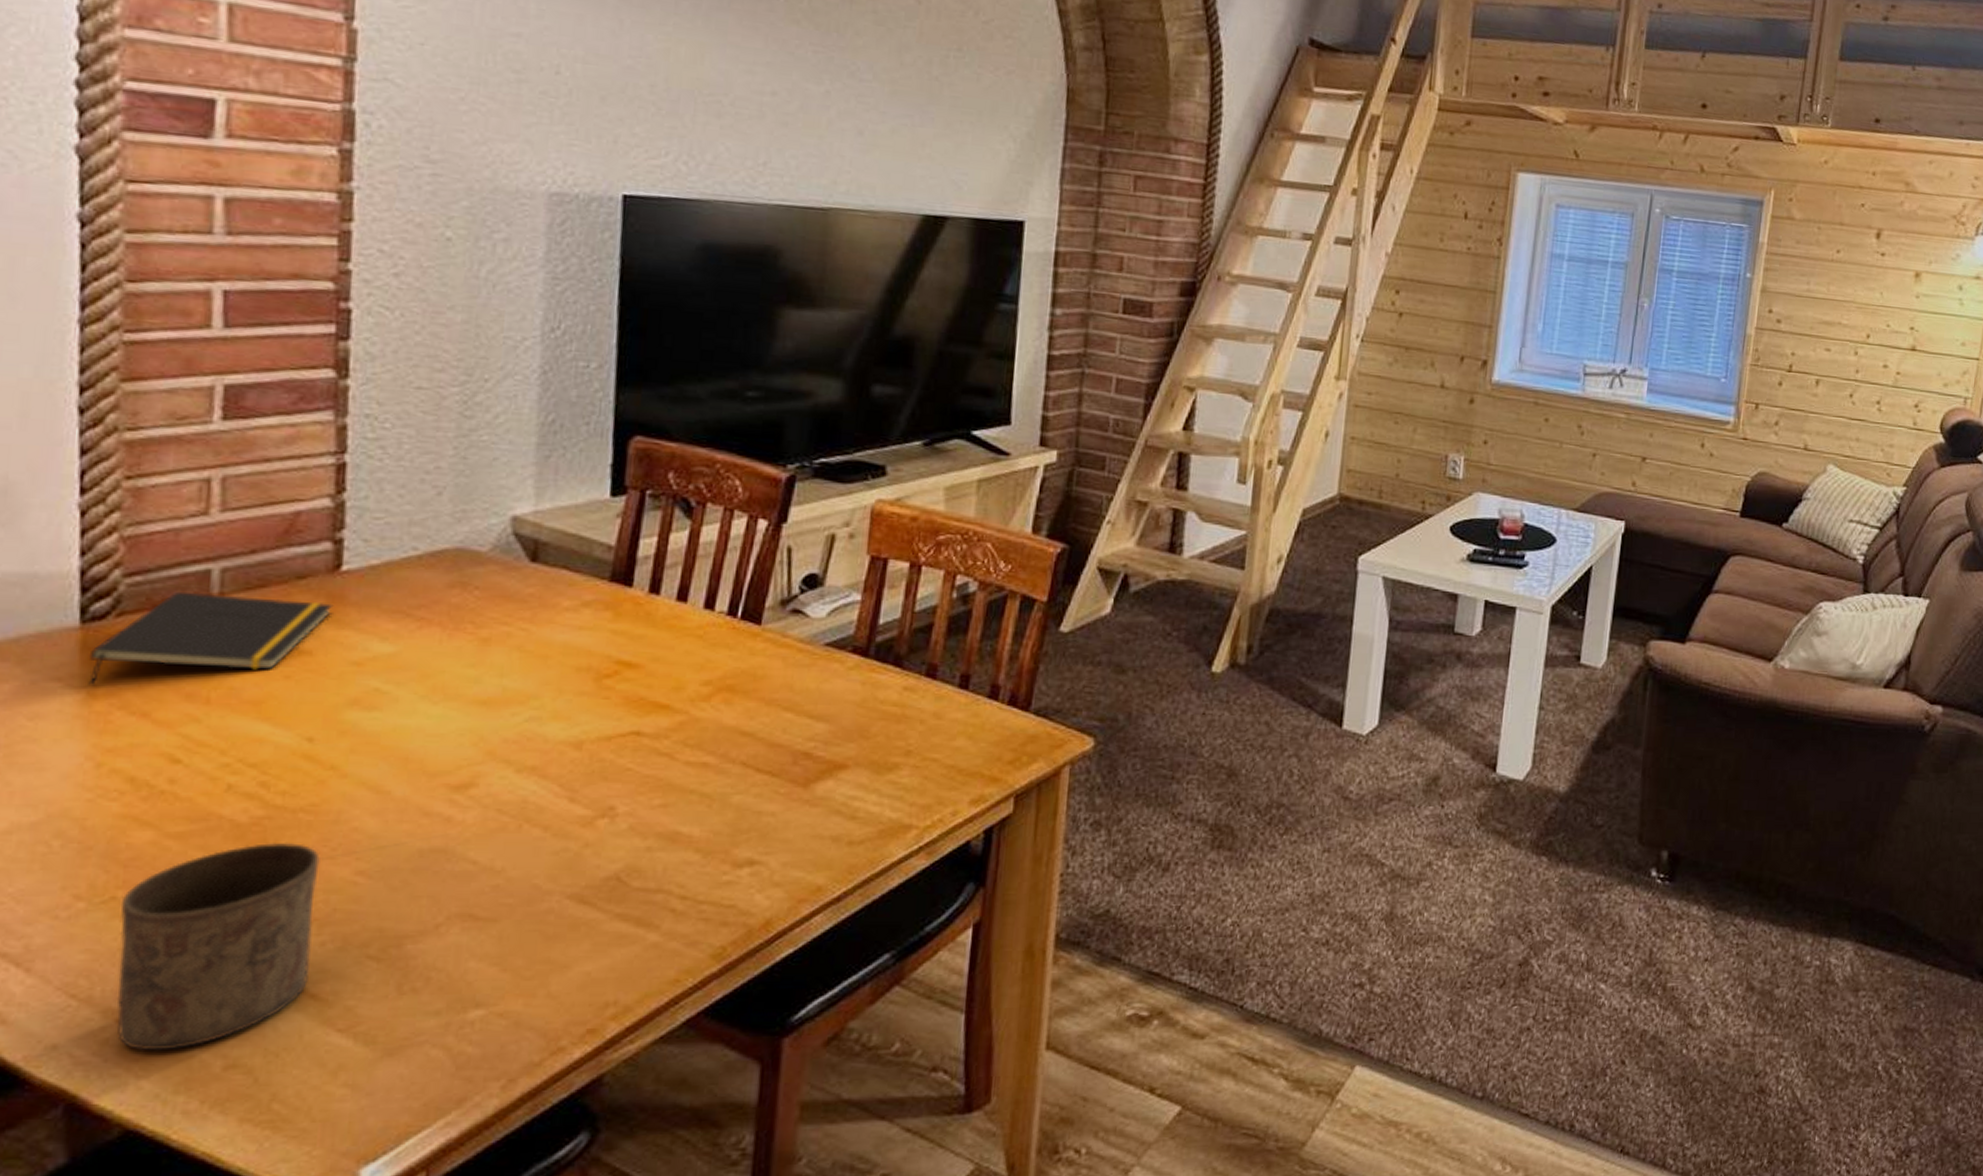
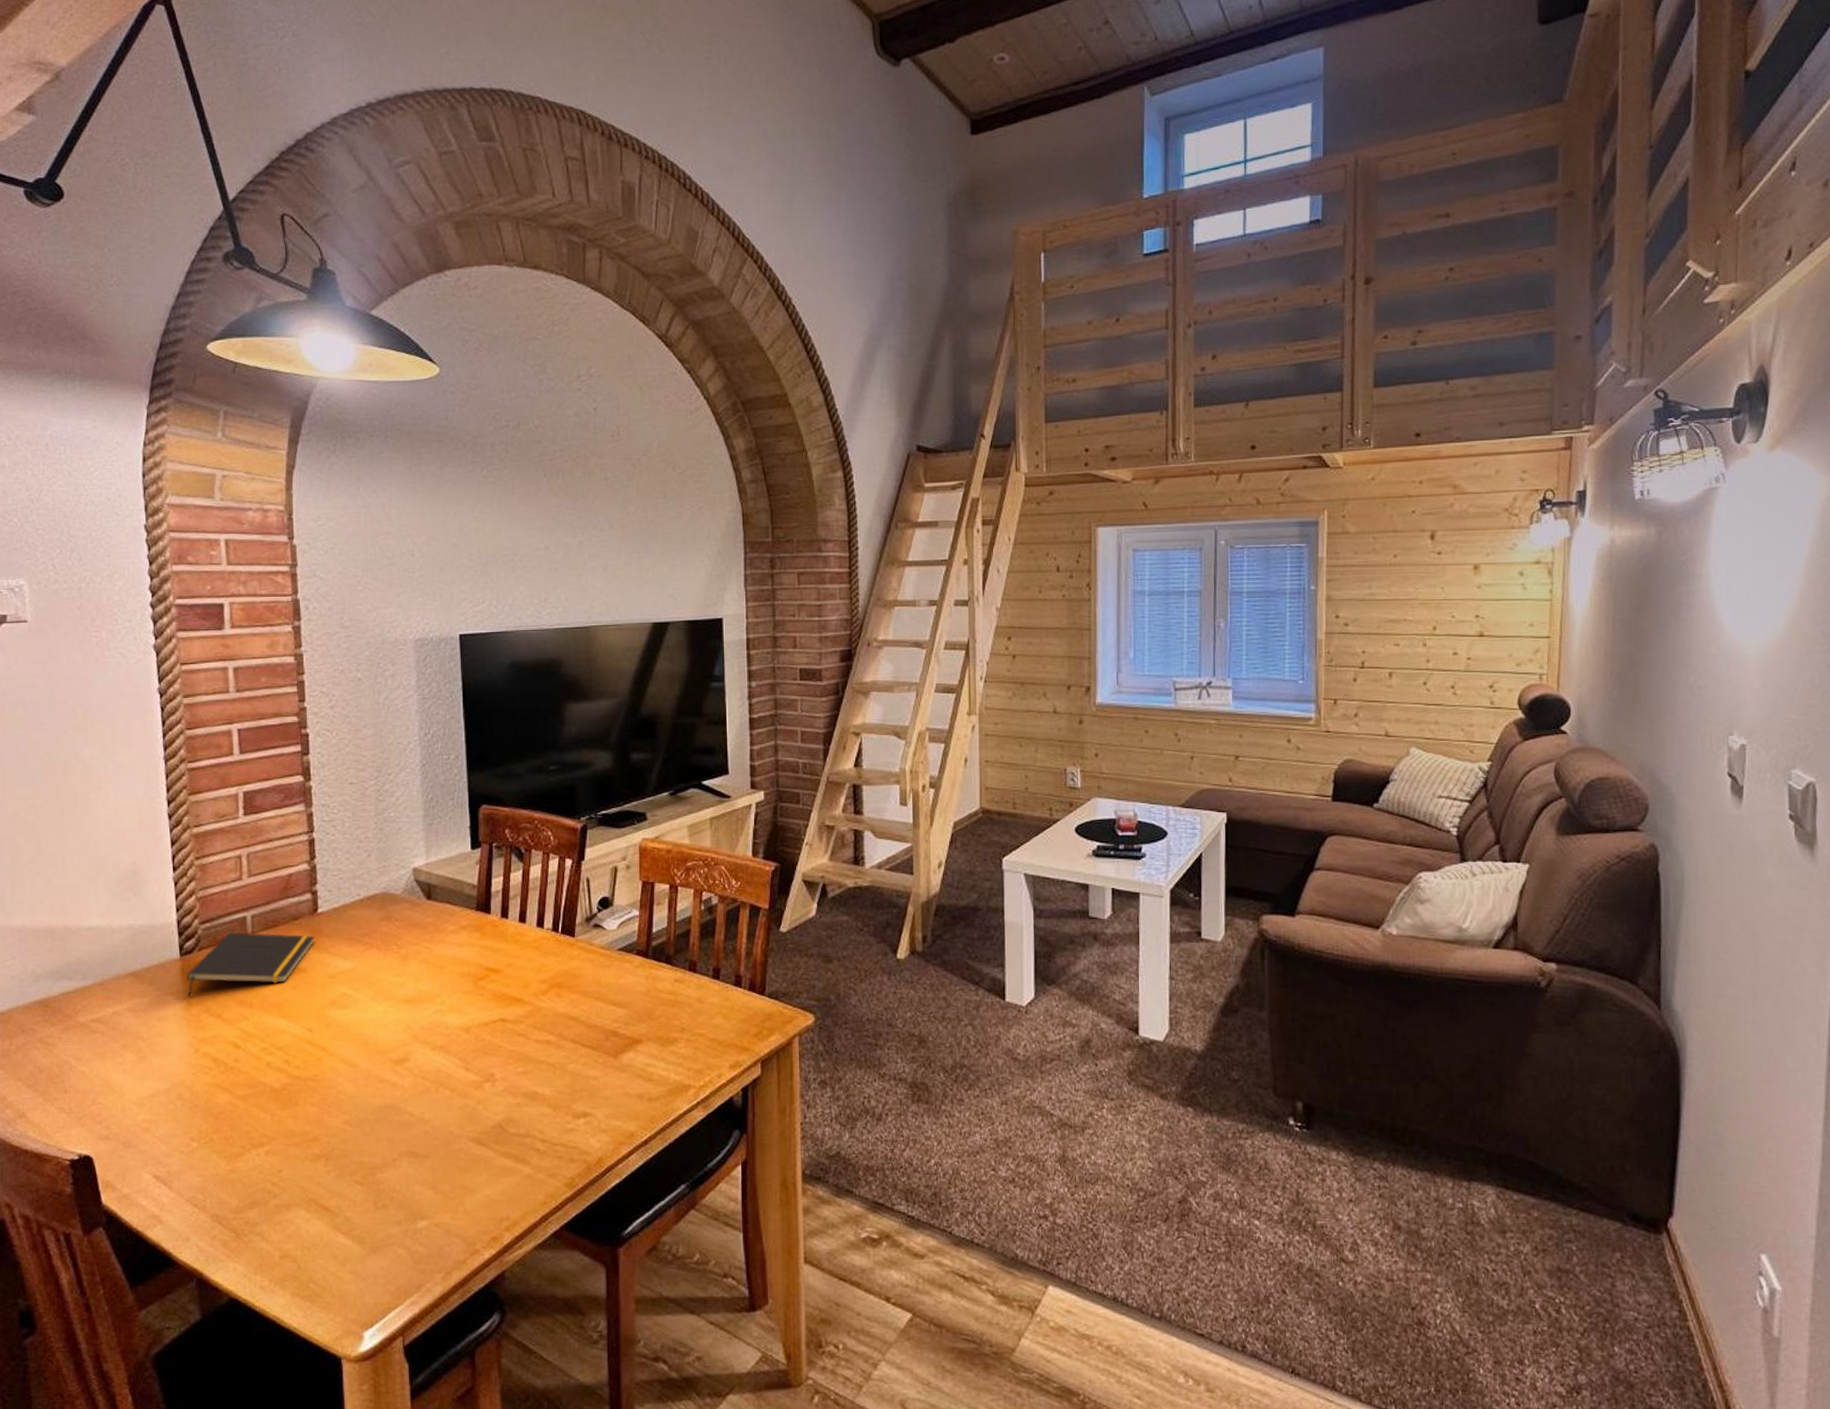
cup: present [116,842,320,1051] -> none [215,1101,323,1244]

